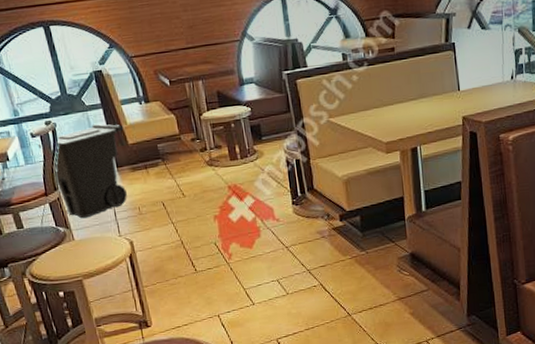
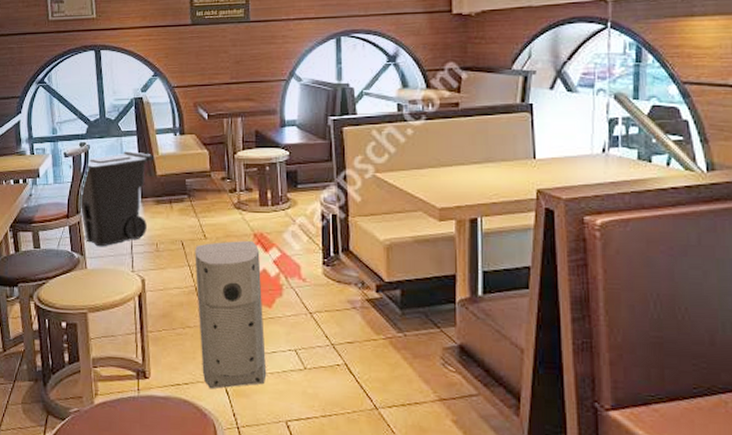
air purifier: none [176,193,256,326] -> present [195,241,267,389]

